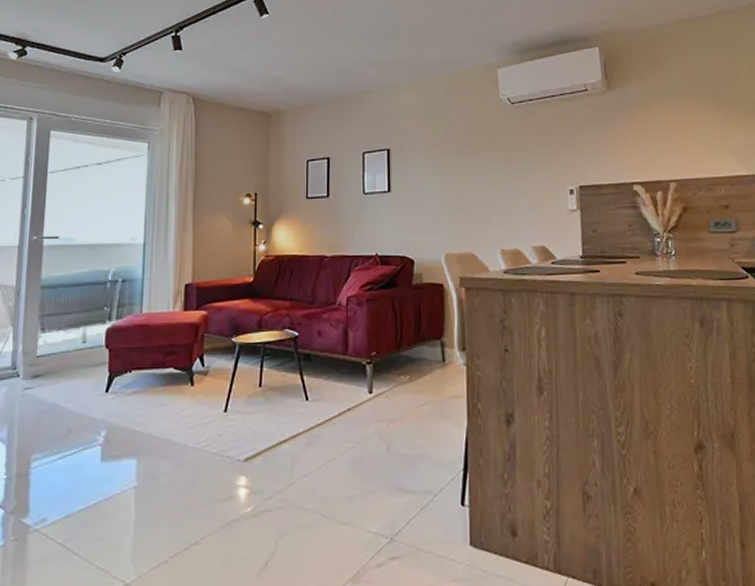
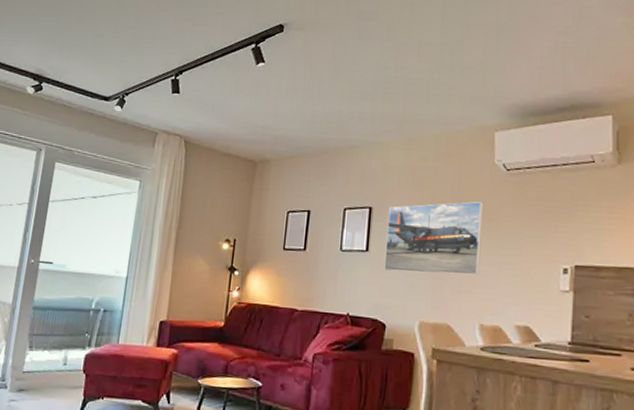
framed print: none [405,135,496,209] -> present [384,201,483,276]

